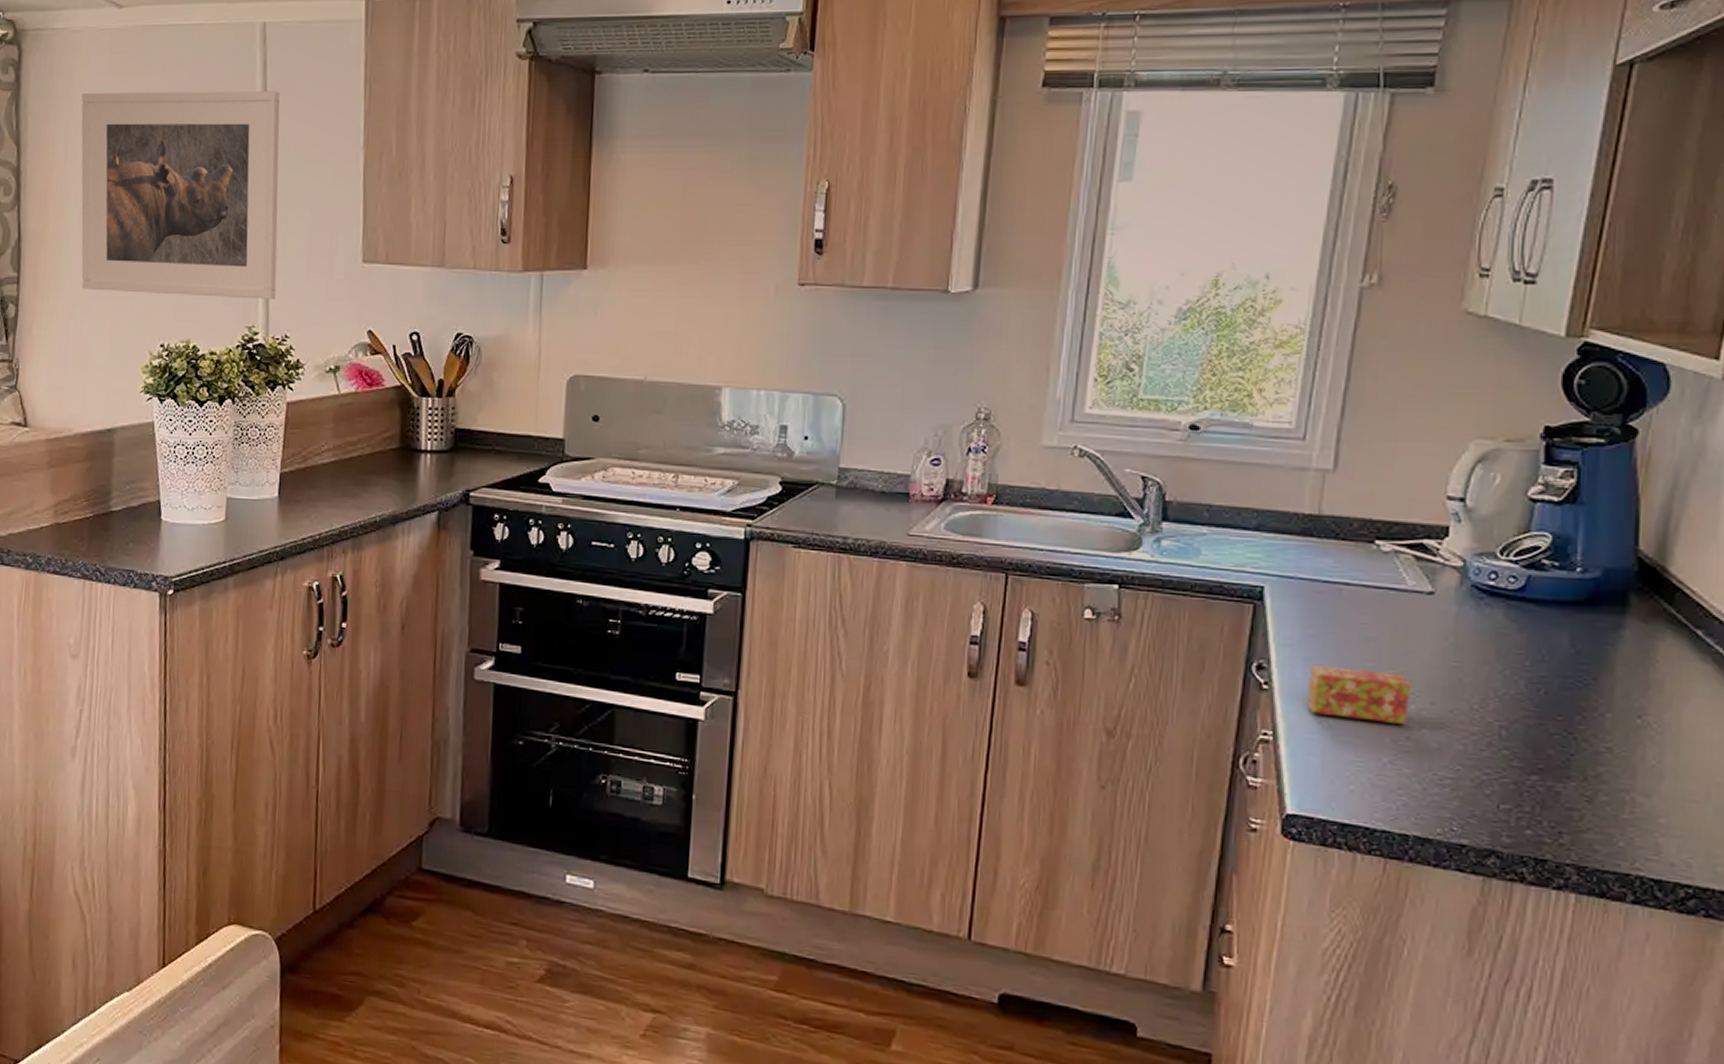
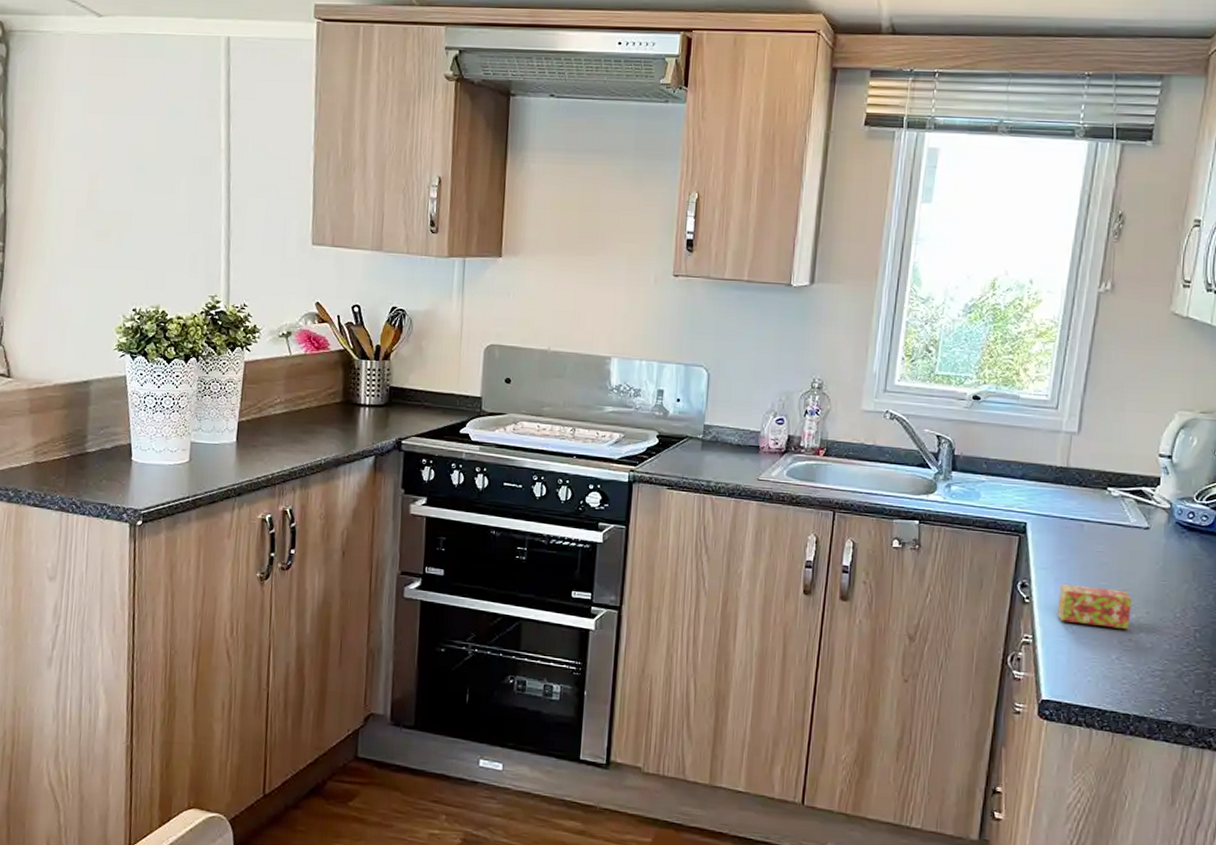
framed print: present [81,90,280,299] -> none [62,89,242,273]

